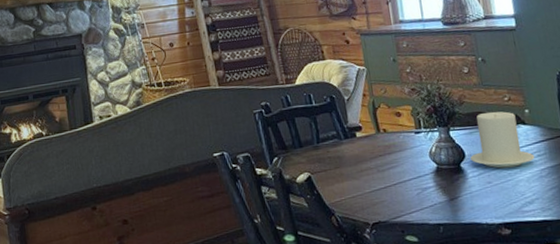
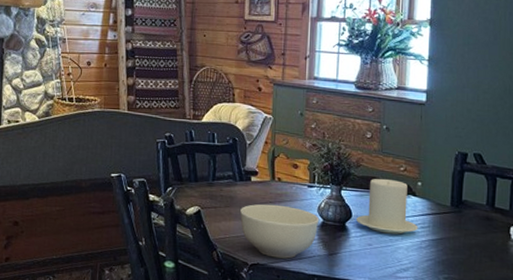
bowl: none [351,156,434,213] -> present [240,204,319,259]

